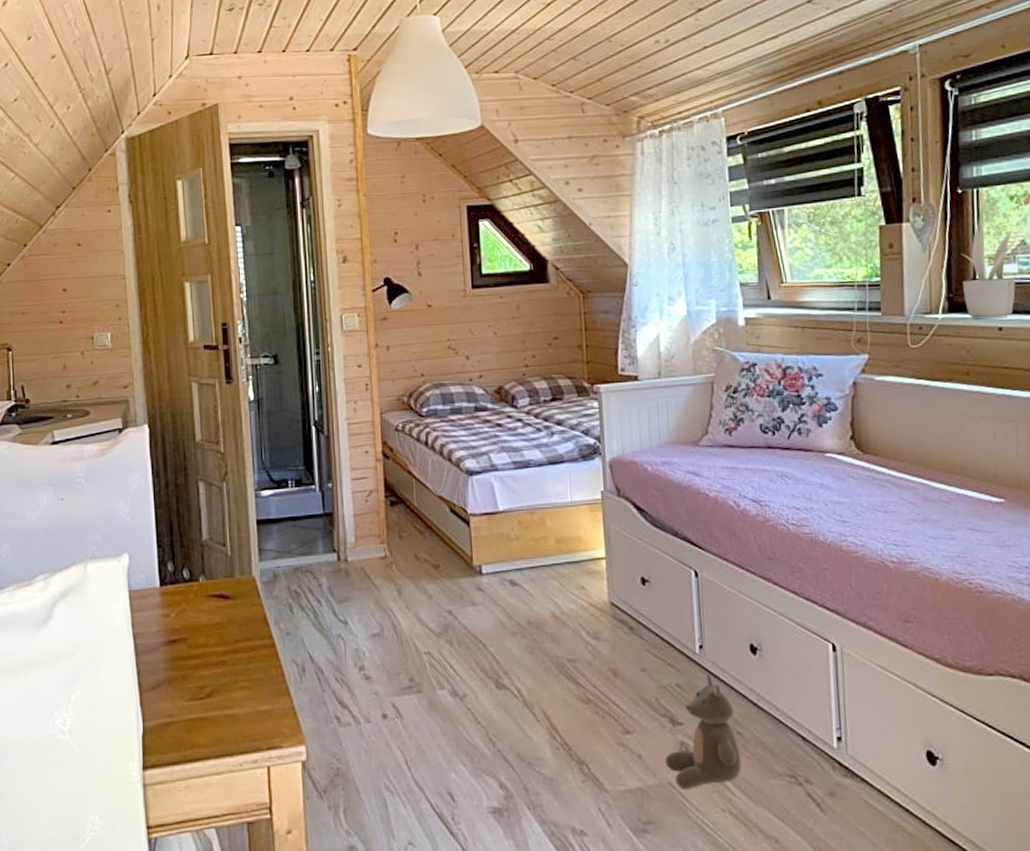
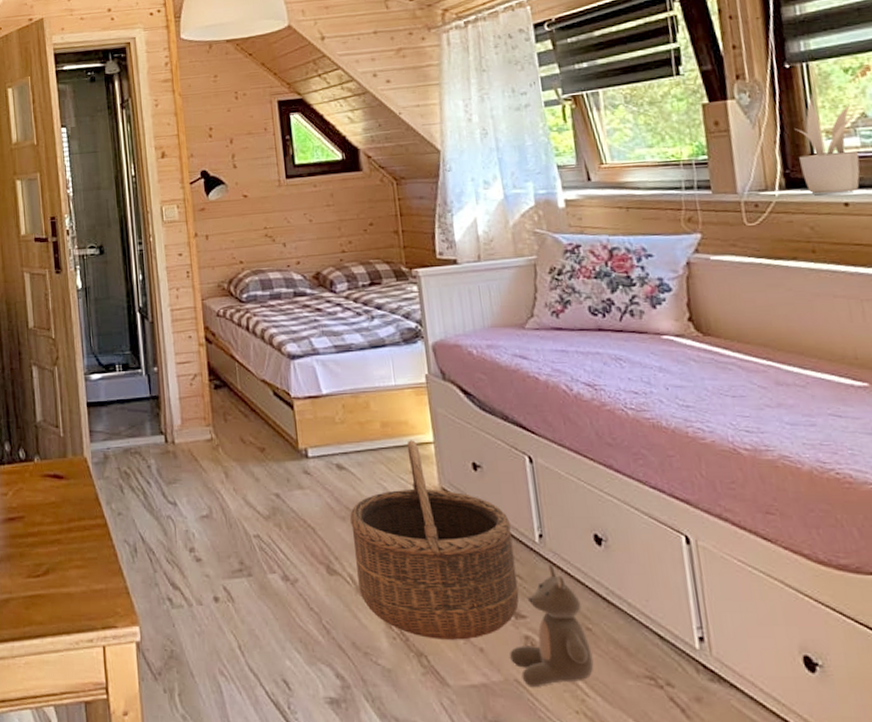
basket: none [521,556,678,748] -> present [350,440,520,640]

